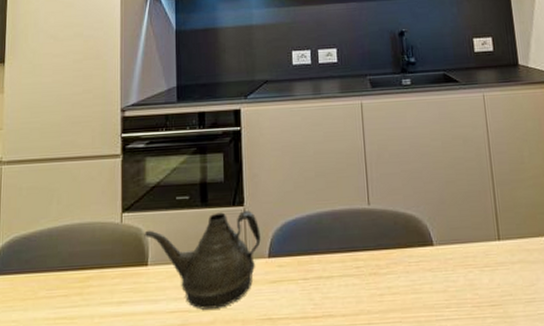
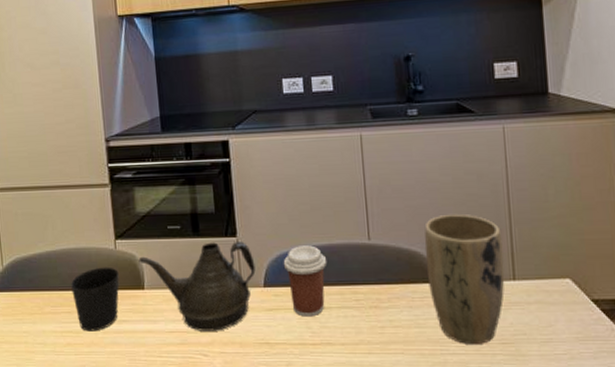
cup: none [71,242,122,317] -> present [71,267,120,331]
coffee cup: none [288,212,330,288] -> present [283,245,328,317]
plant pot: none [418,176,491,309] -> present [424,213,505,344]

